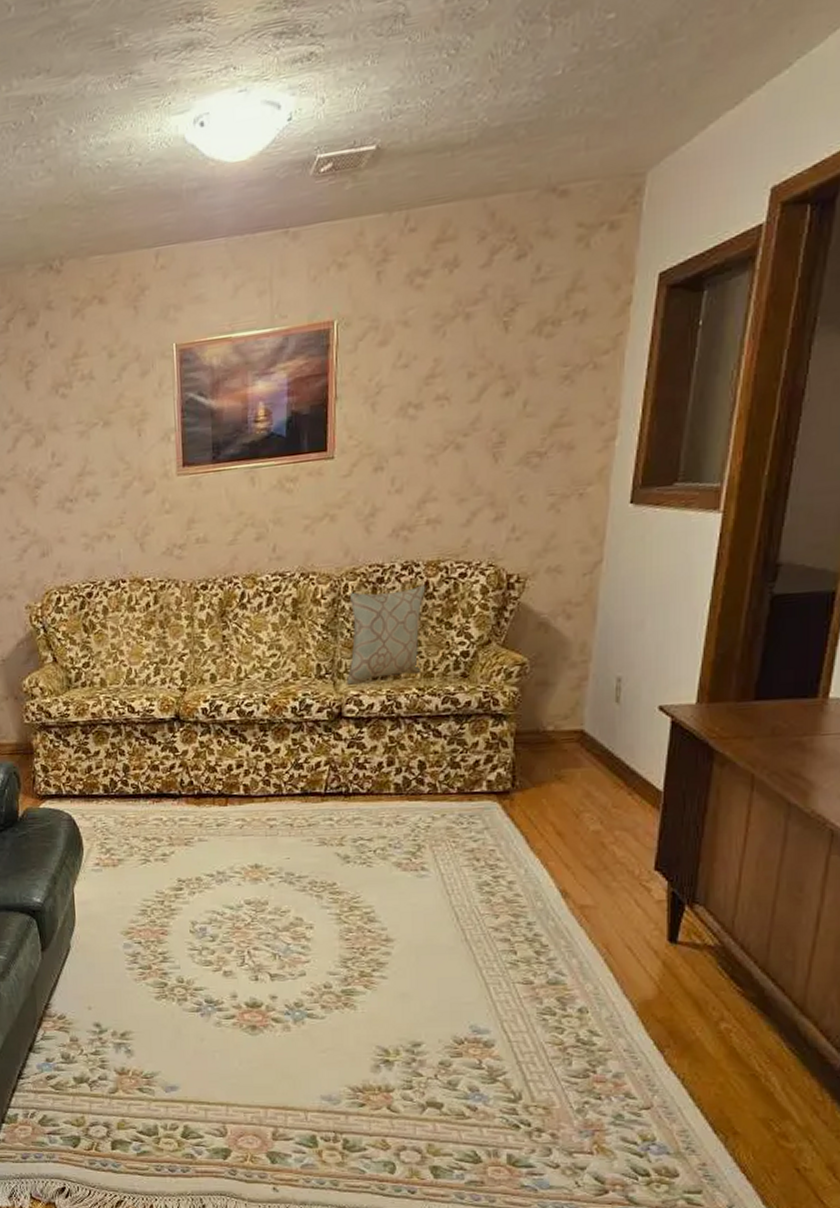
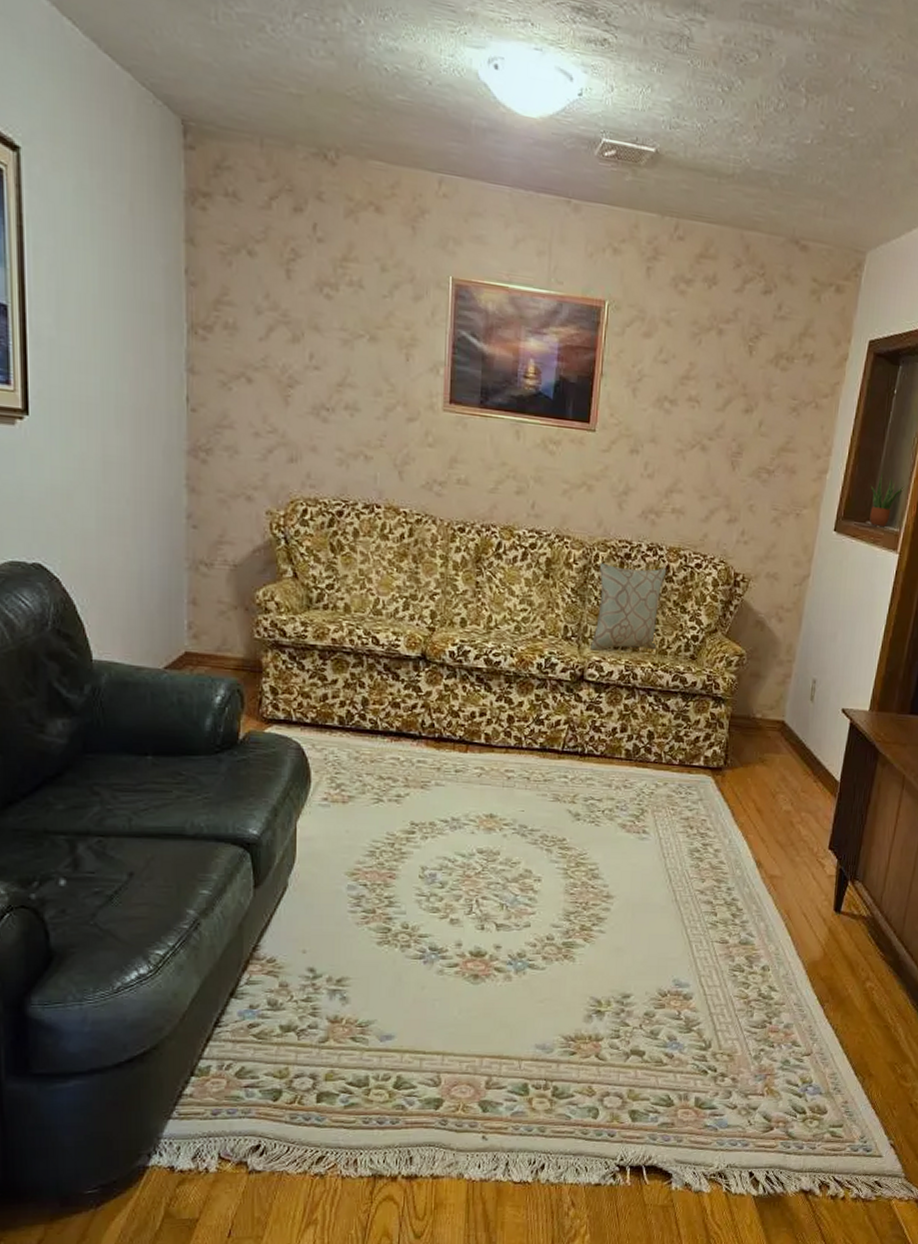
potted plant: none [673,422,723,487] -> present [869,472,904,528]

